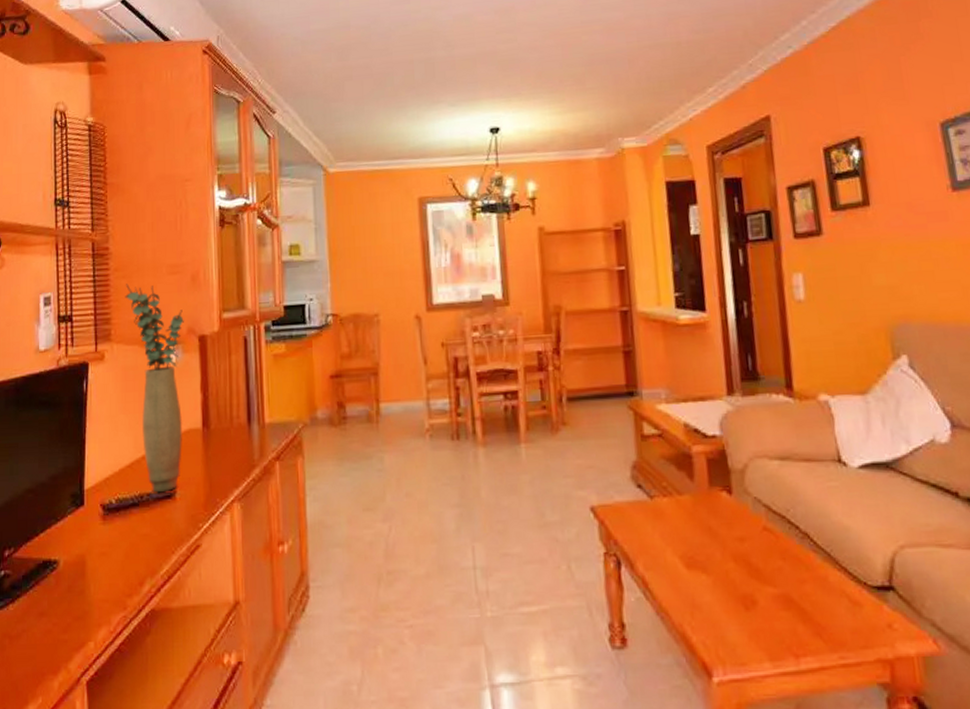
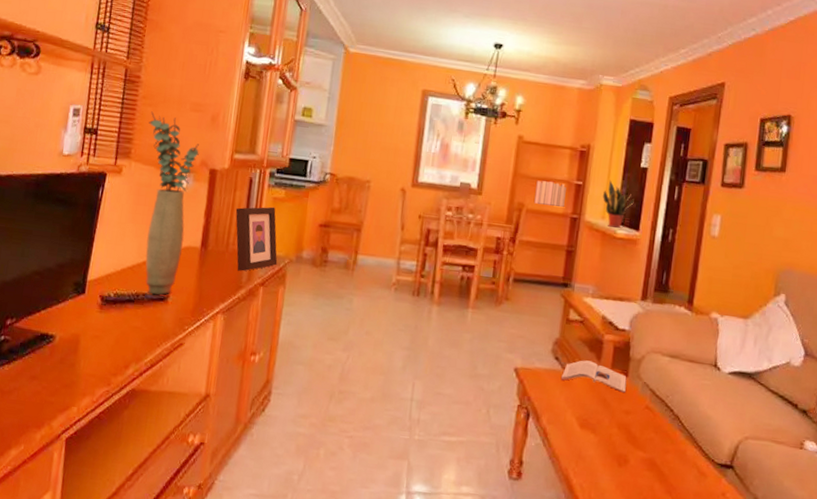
picture frame: none [234,365,290,448] -> present [235,206,278,271]
books: none [570,272,609,303] -> present [534,180,566,208]
magazine: none [650,482,733,515] -> present [561,360,627,393]
potted plant: none [652,257,692,313] -> present [603,180,634,228]

